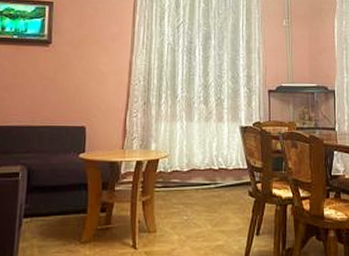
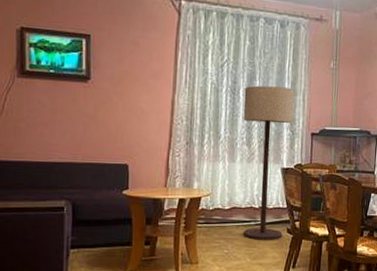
floor lamp: none [199,45,250,204] -> present [243,85,294,240]

